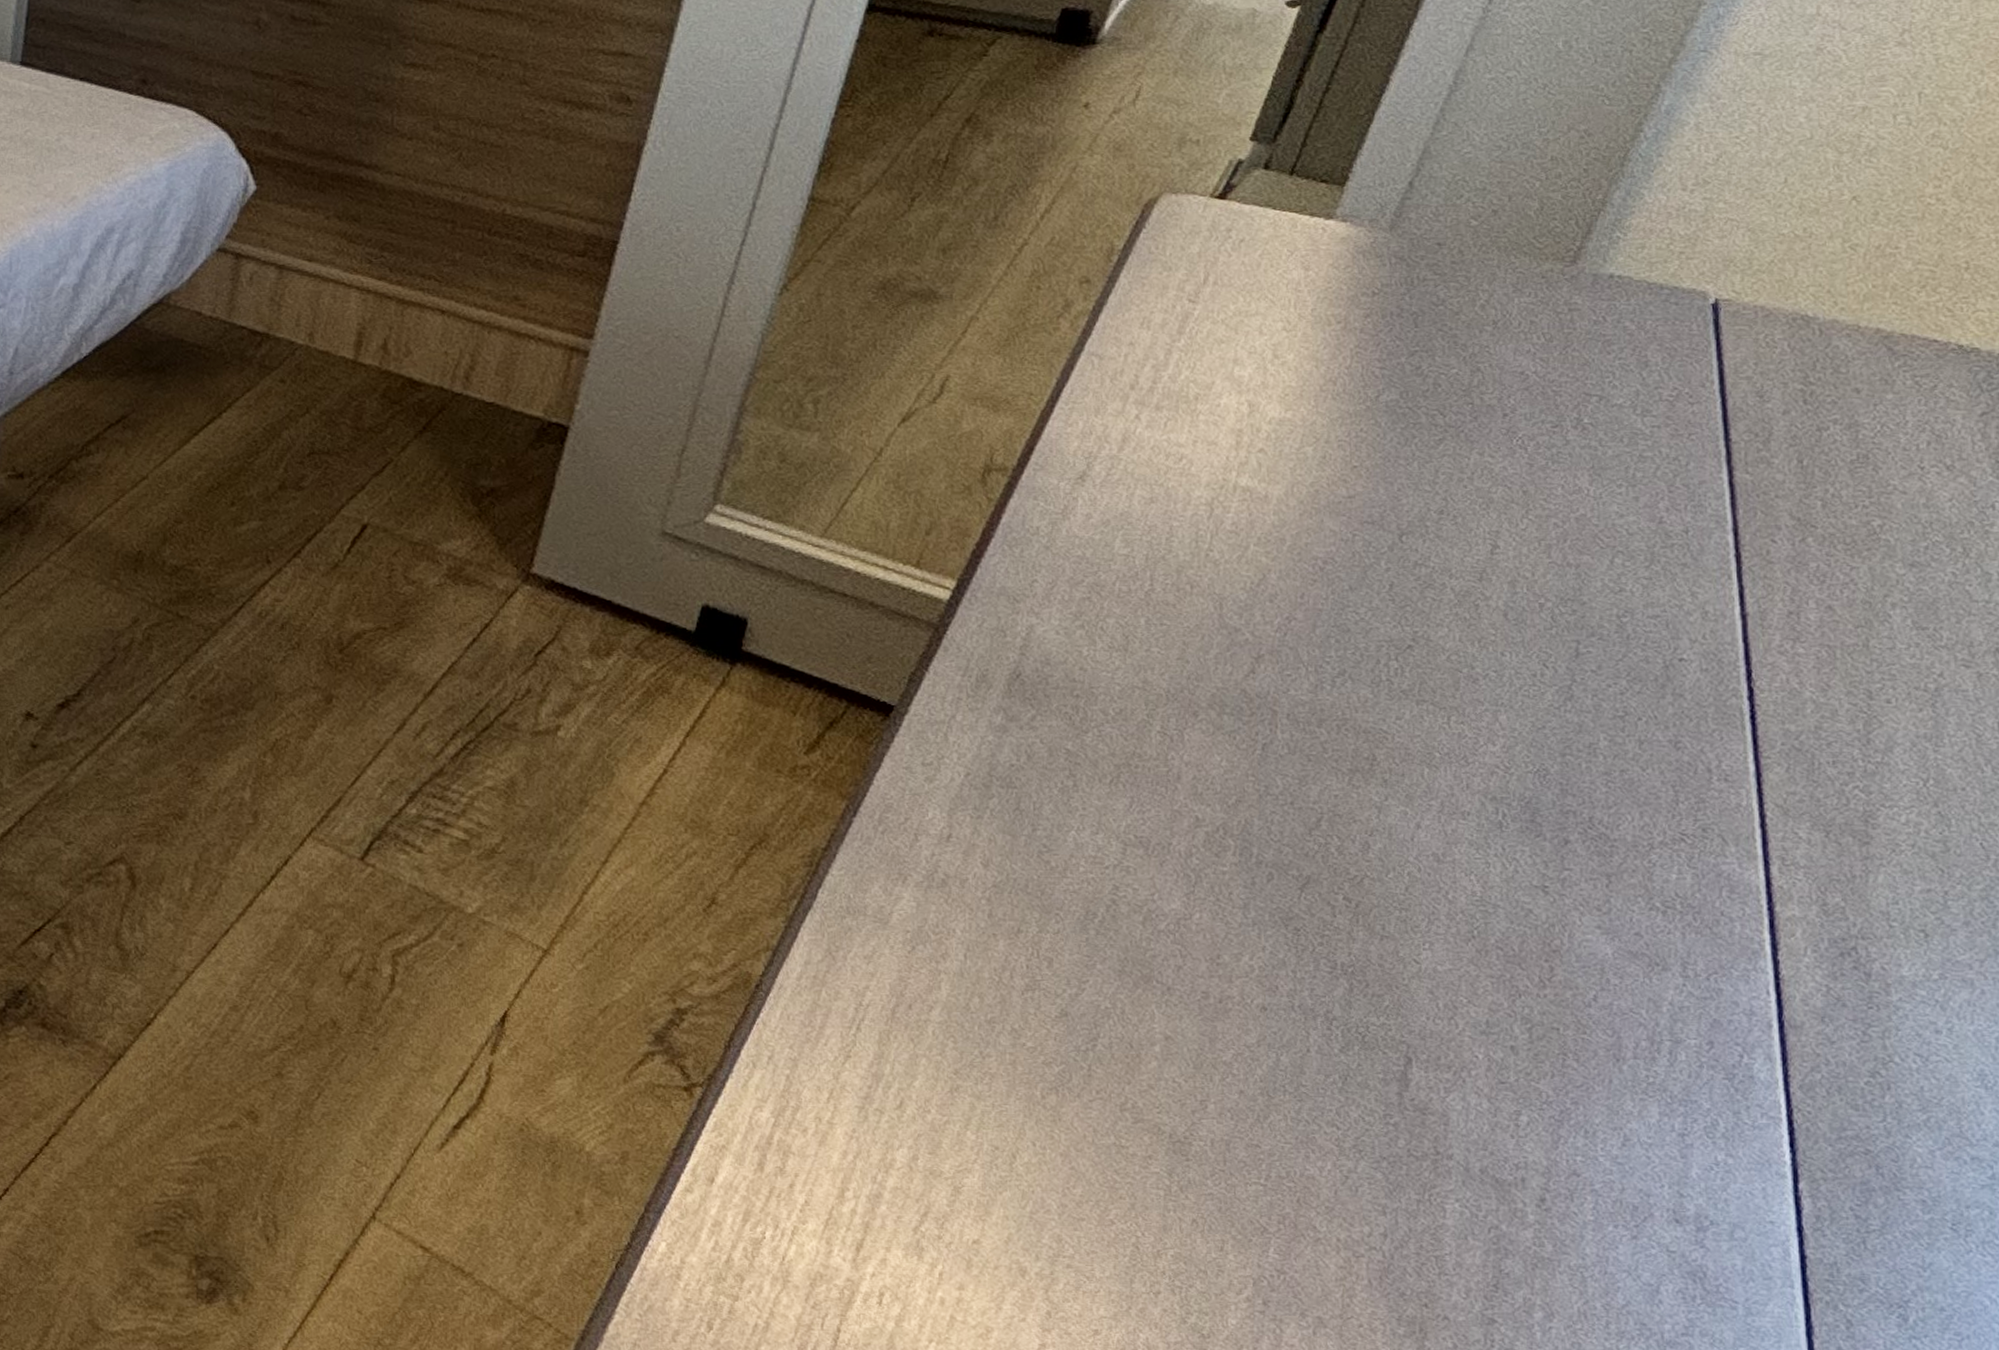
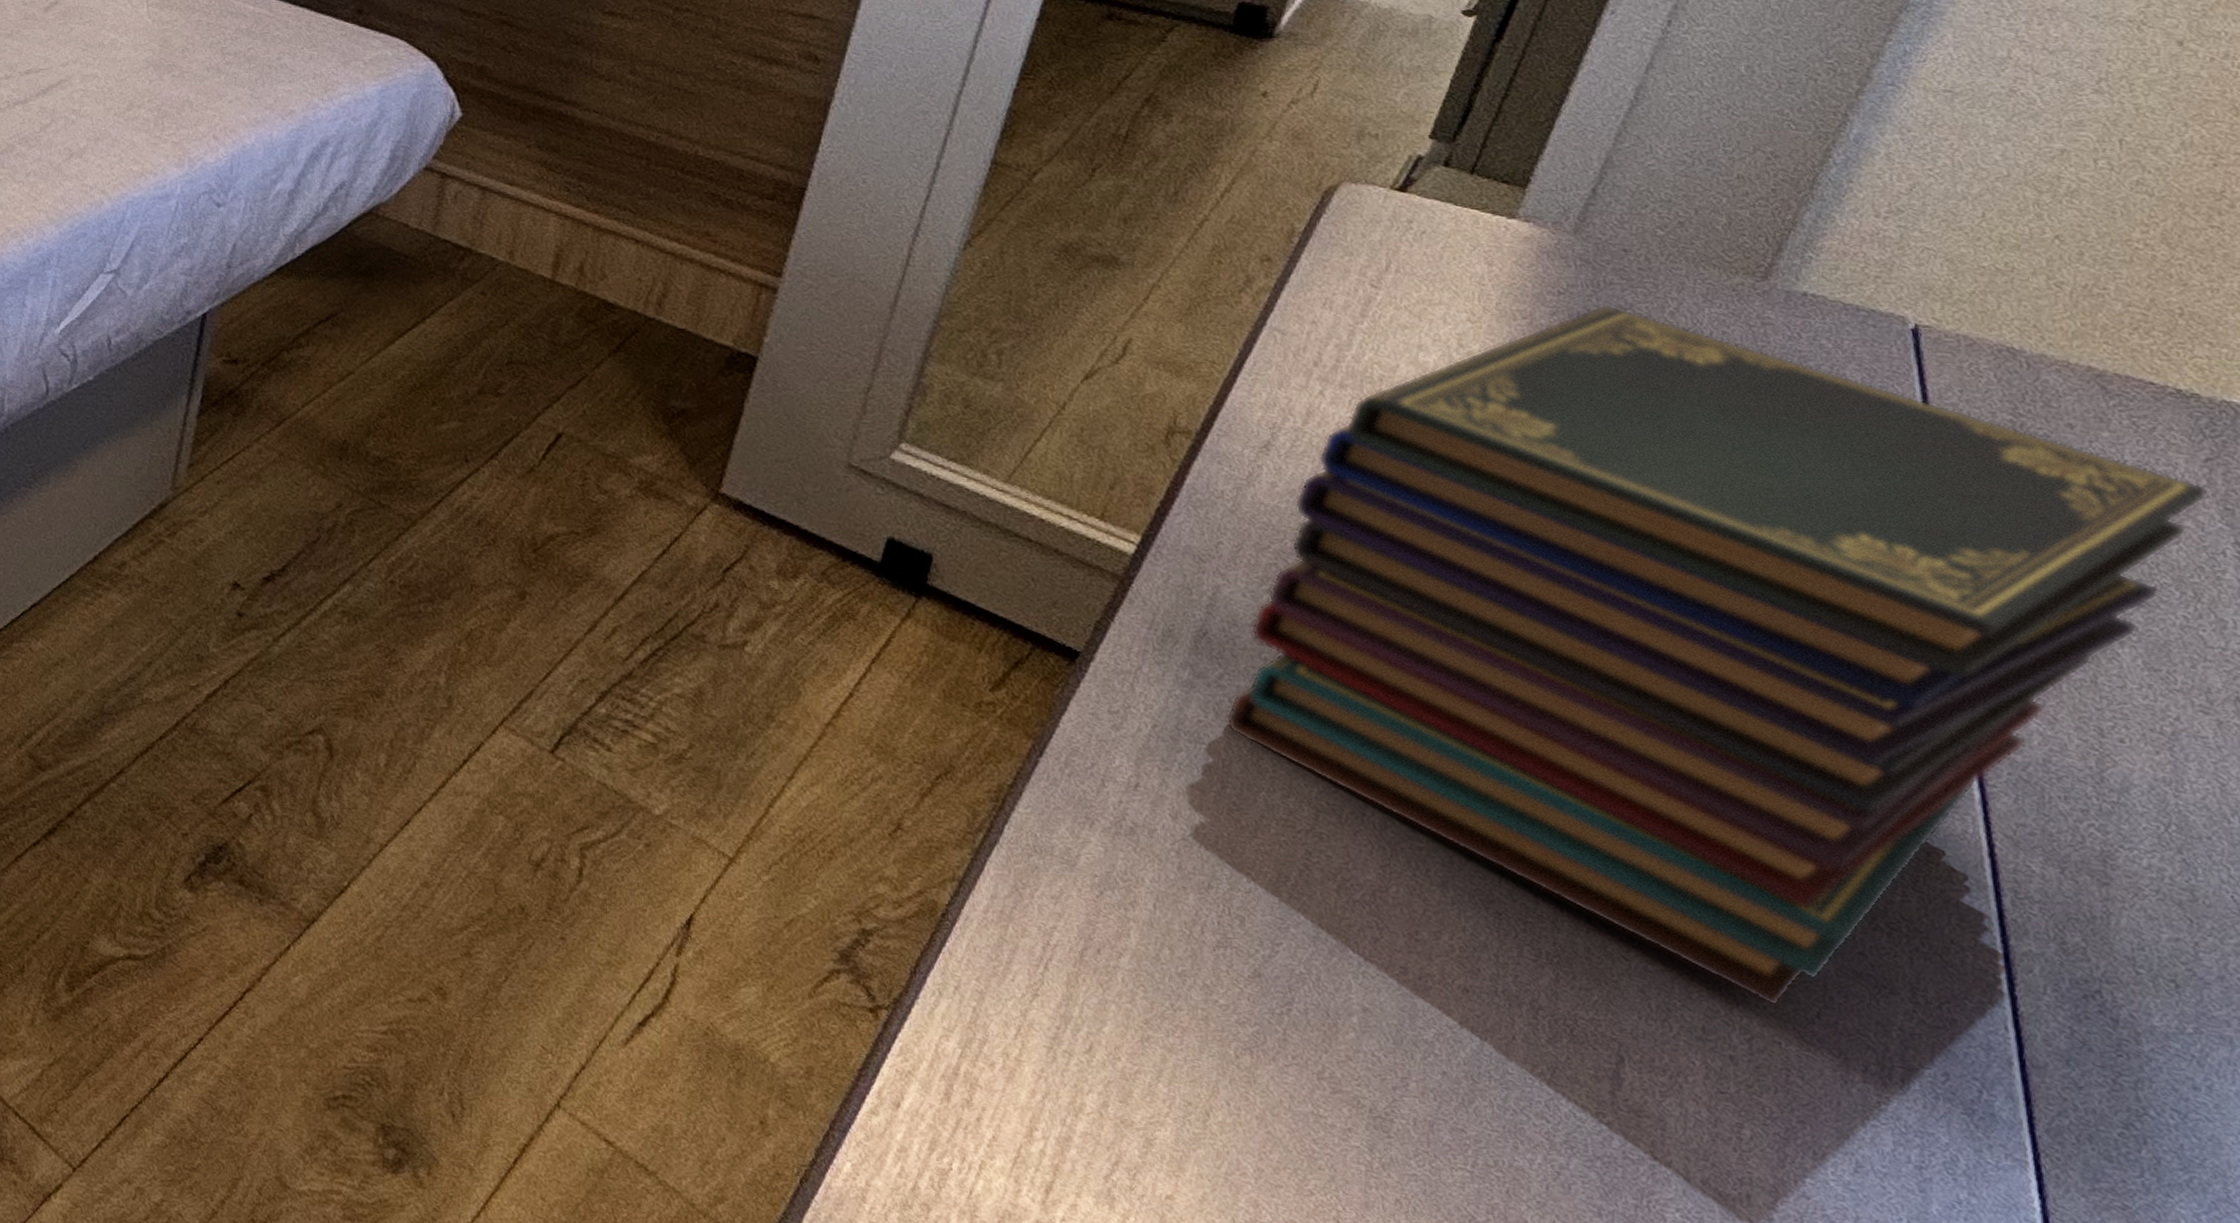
book stack: none [1037,301,1983,994] -> present [1225,304,2210,1006]

